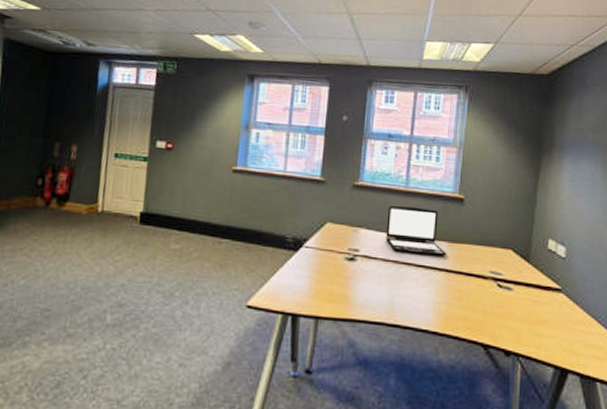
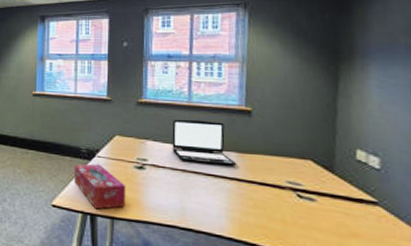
tissue box: none [275,255,335,309] -> present [73,163,126,210]

